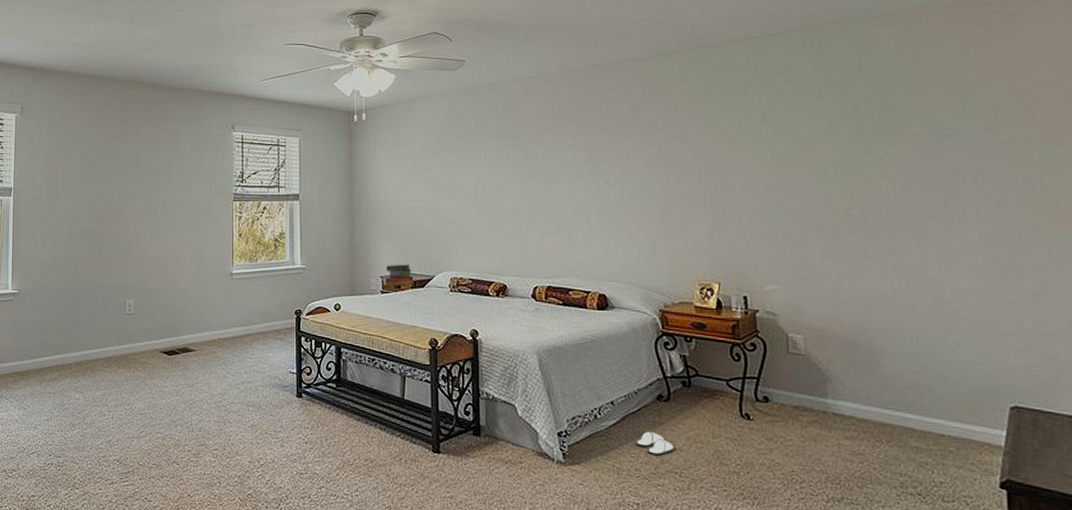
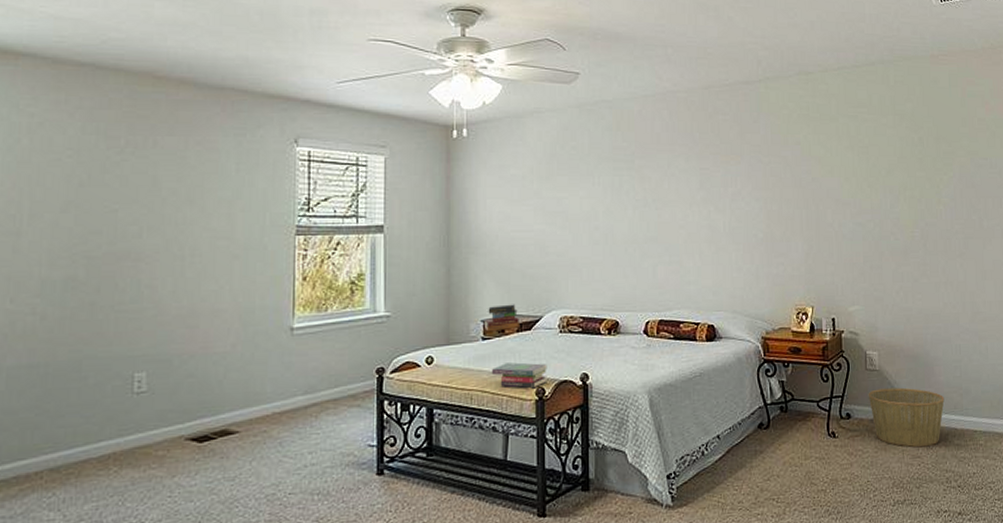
books: none [390,314,440,339] -> present [492,362,547,389]
slippers: present [635,431,675,456] -> none [739,461,773,485]
basket: none [791,374,896,445] -> present [868,387,945,448]

